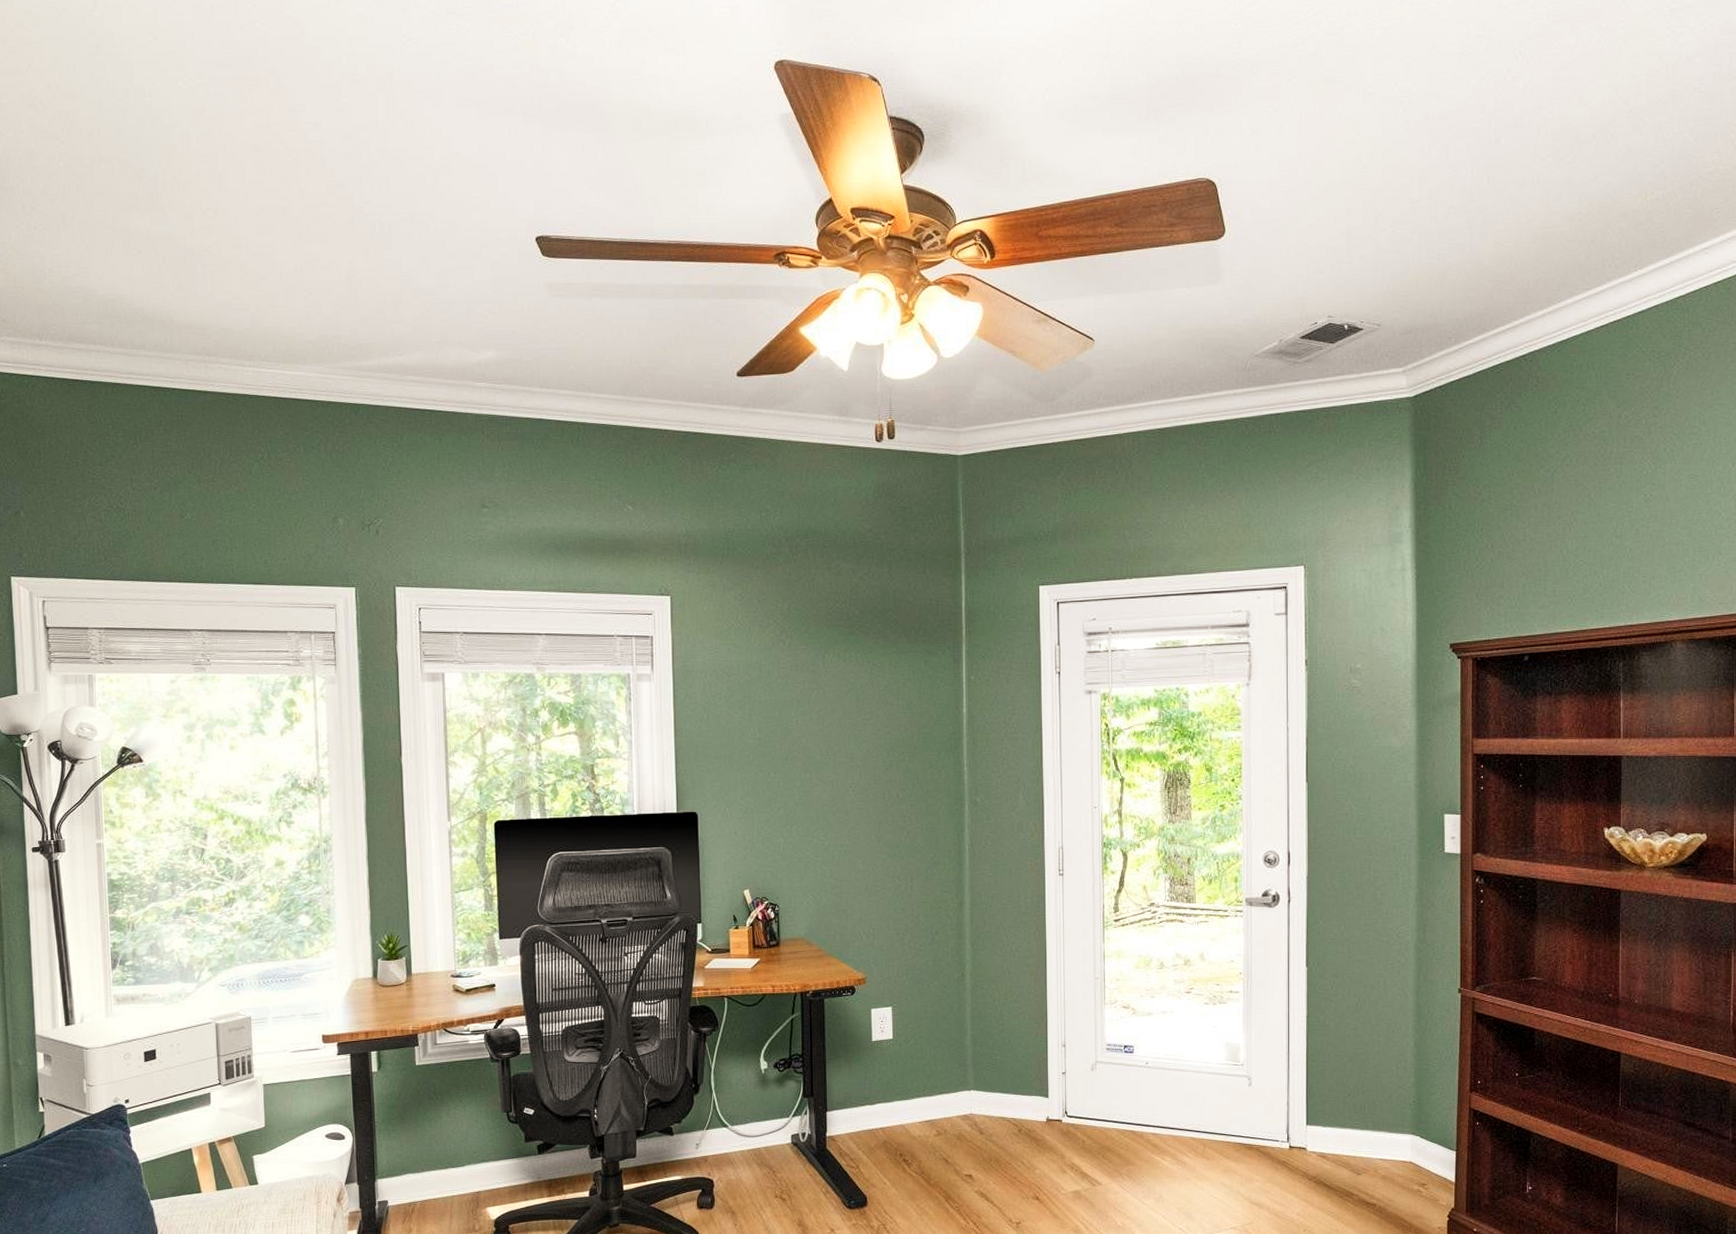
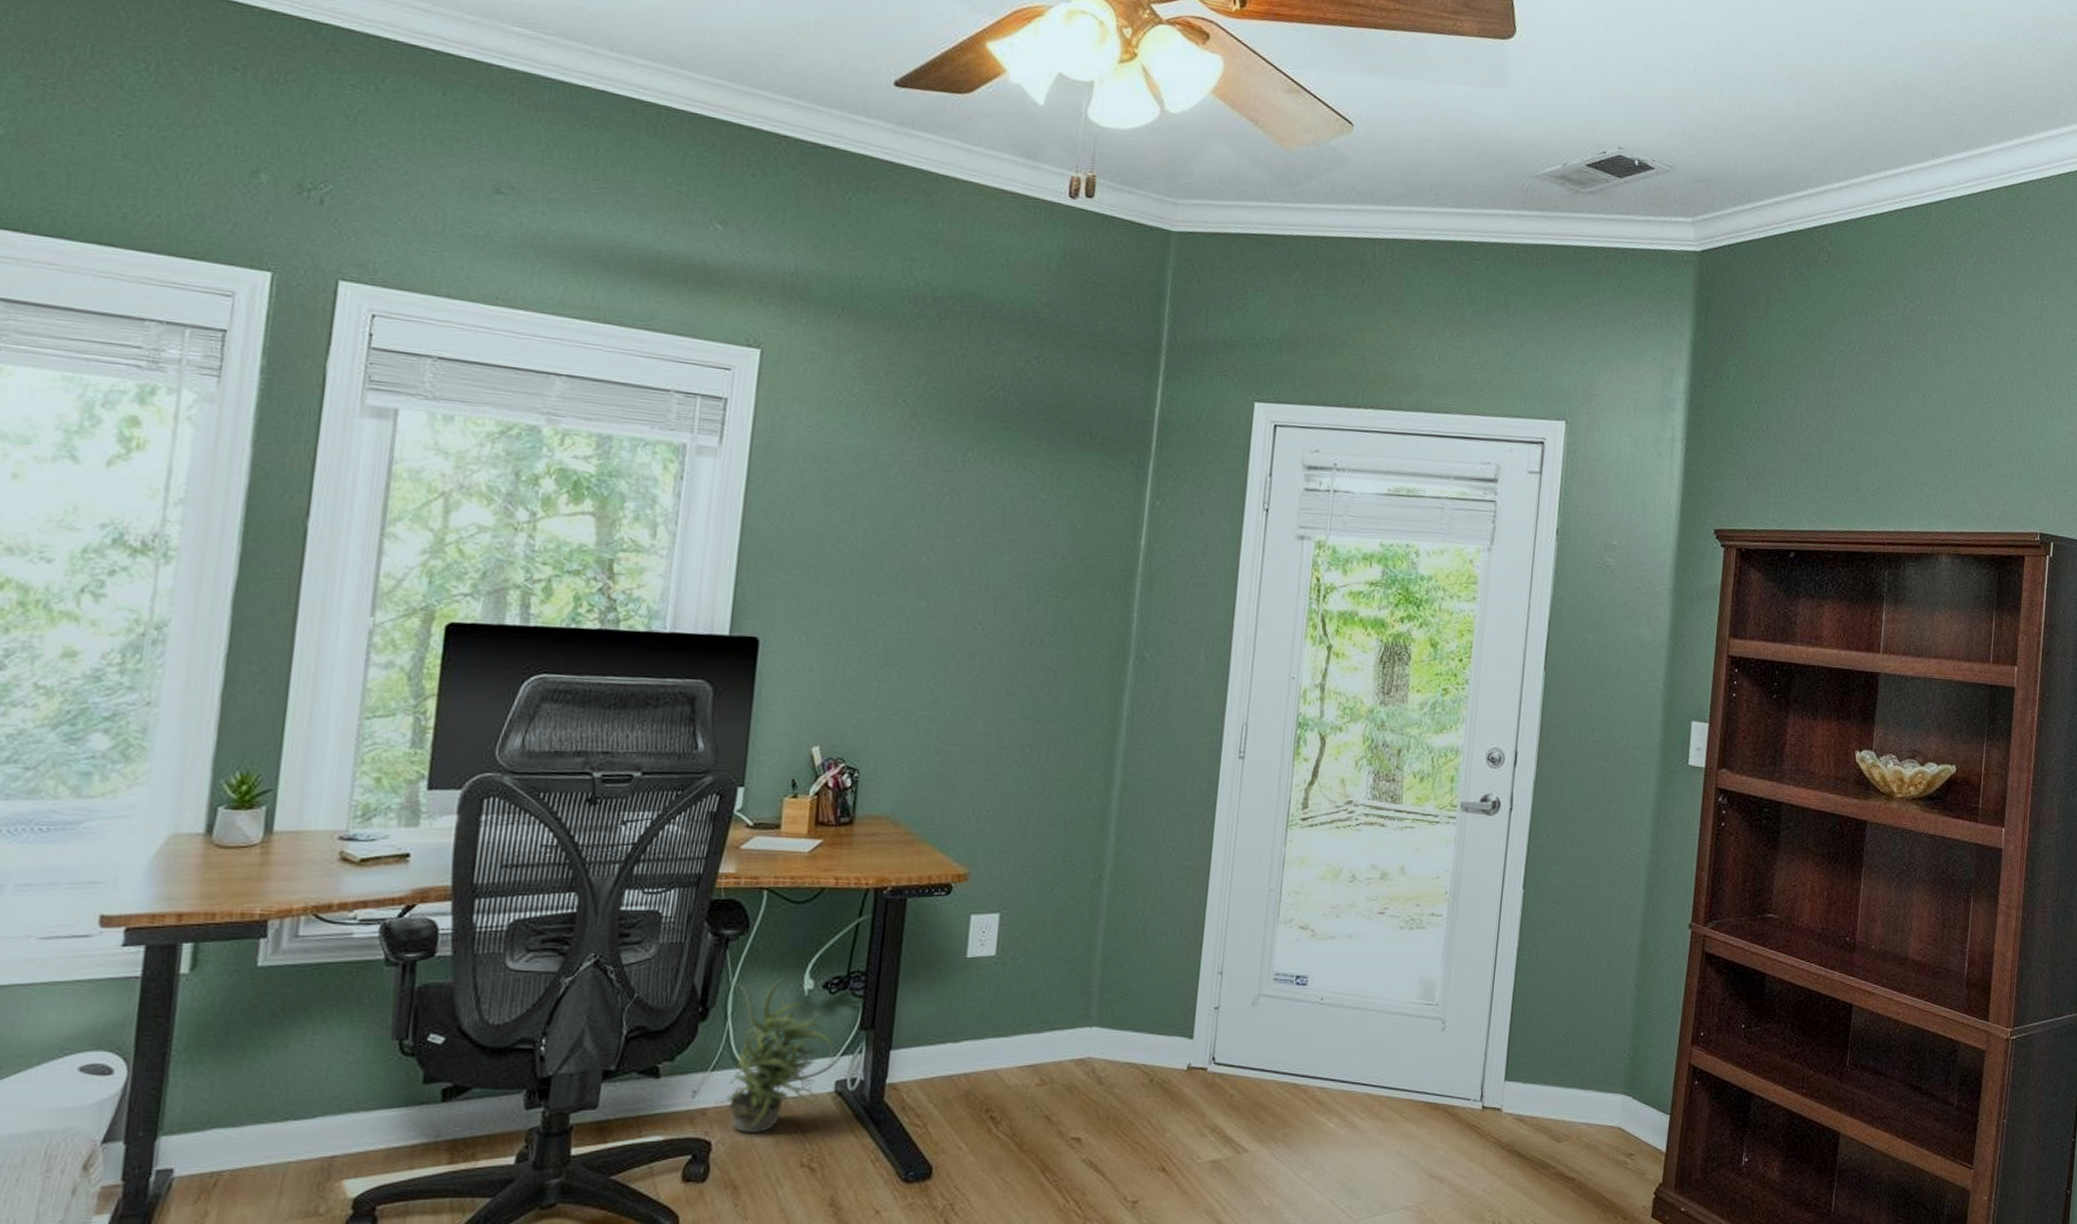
potted plant: none [708,1061,788,1173] -> present [714,977,834,1133]

